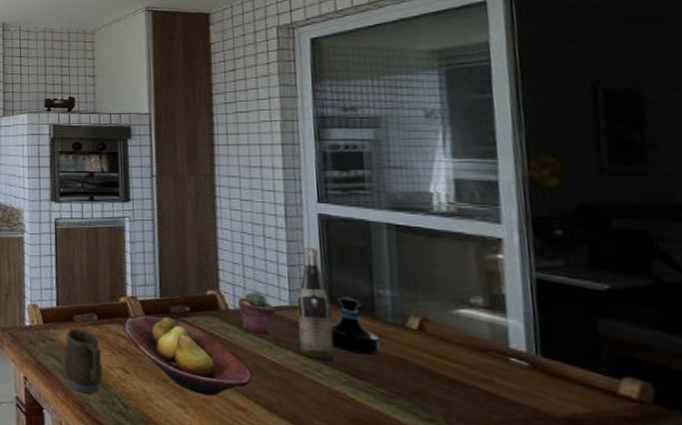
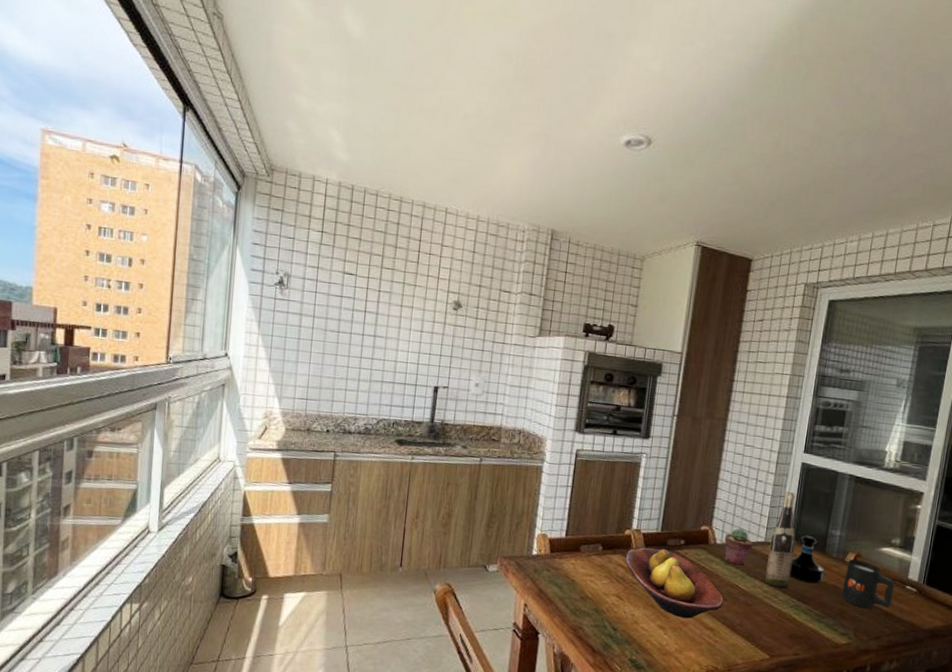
mug: present [63,328,103,393] -> none [563,557,601,618]
mug: none [411,325,493,388] -> present [841,559,895,609]

